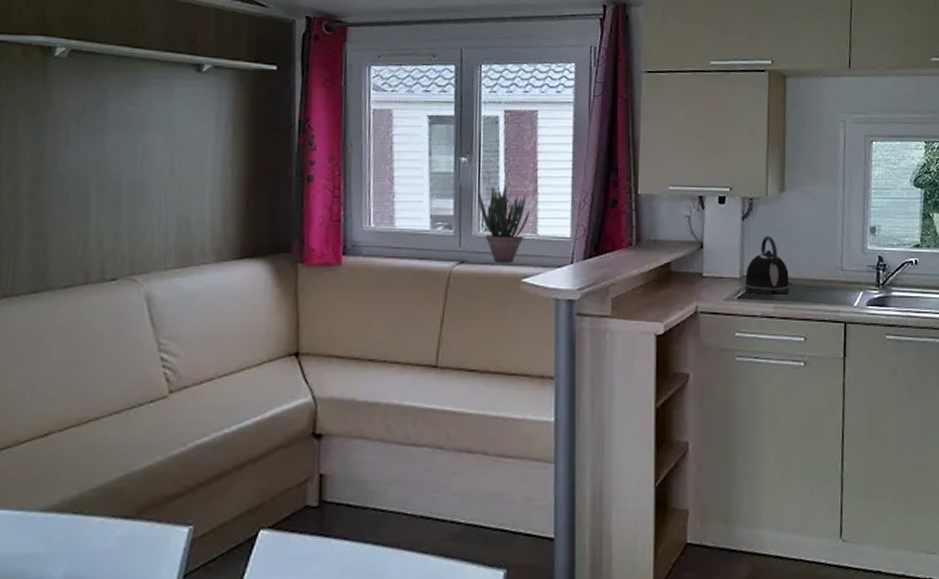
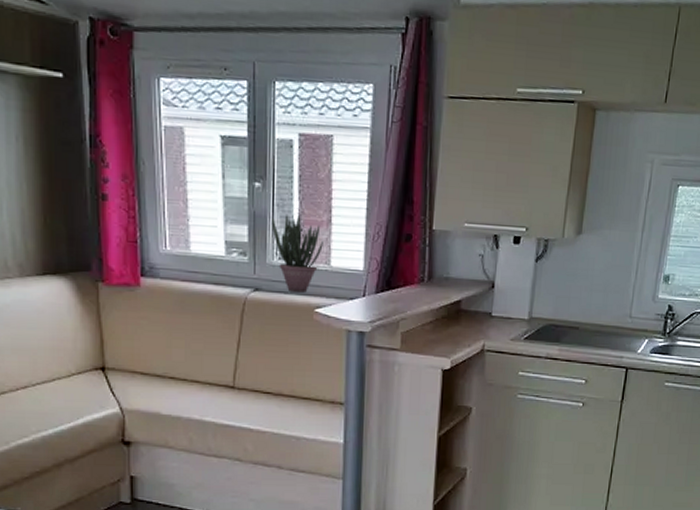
kettle: present [744,235,791,295] -> none [531,278,578,338]

